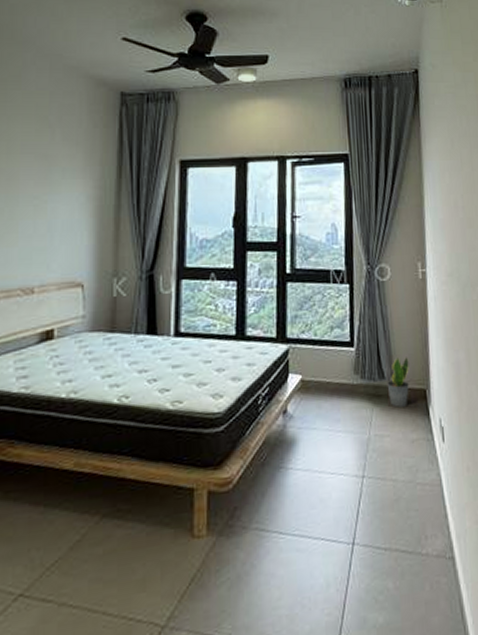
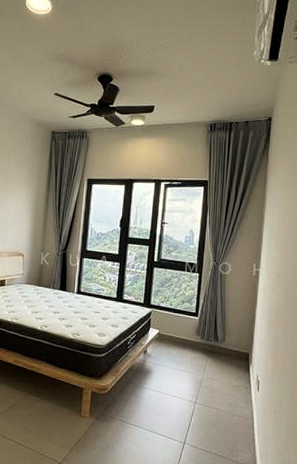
potted plant: present [387,357,409,408] -> none [219,328,238,363]

